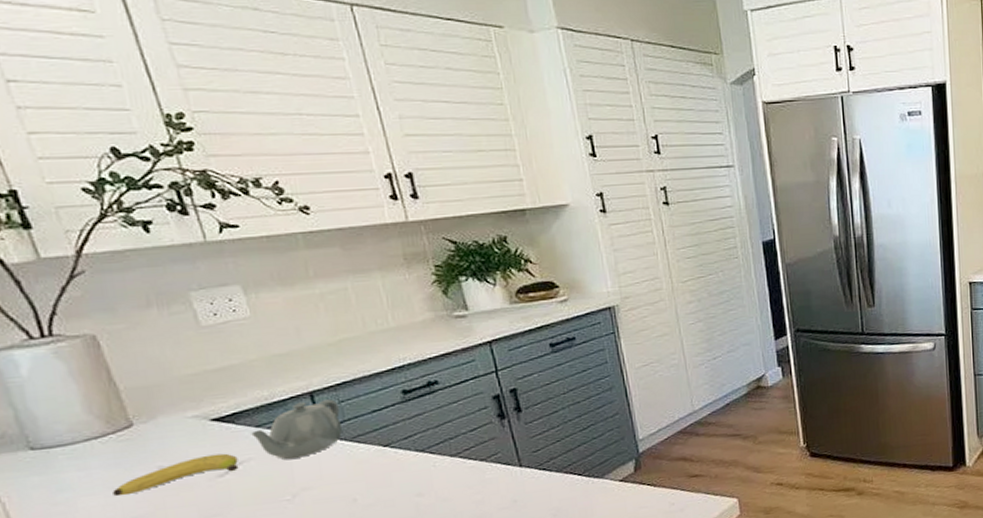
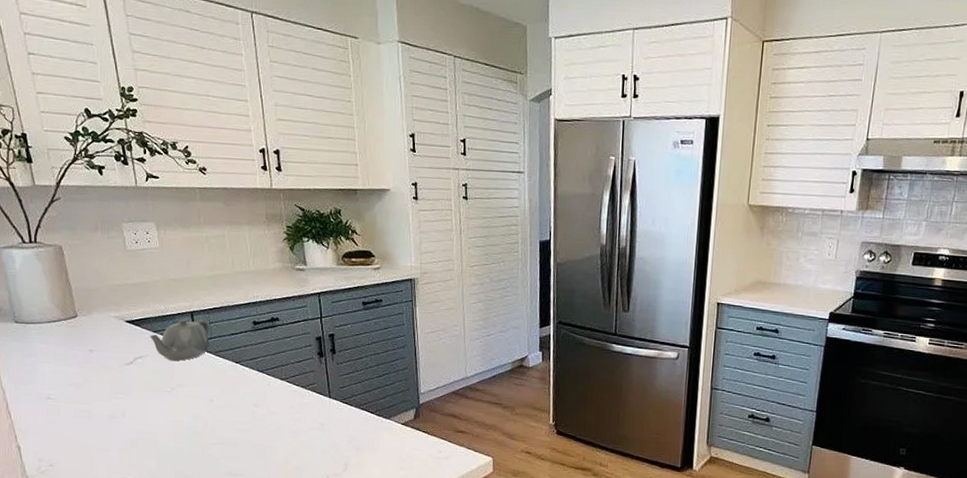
fruit: present [113,453,239,497] -> none [60,347,139,367]

